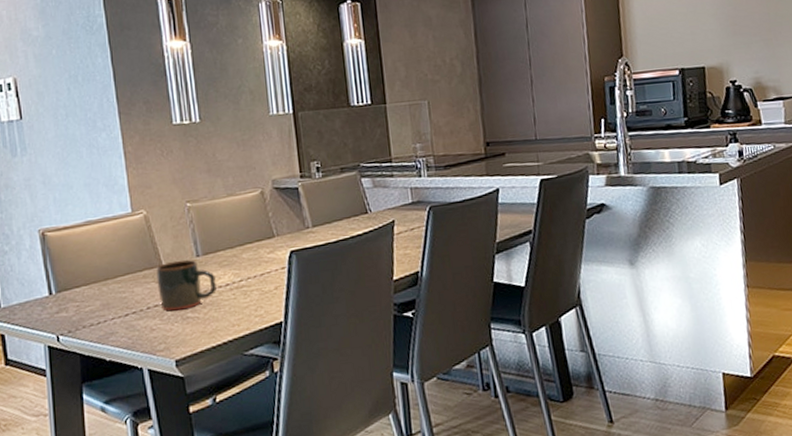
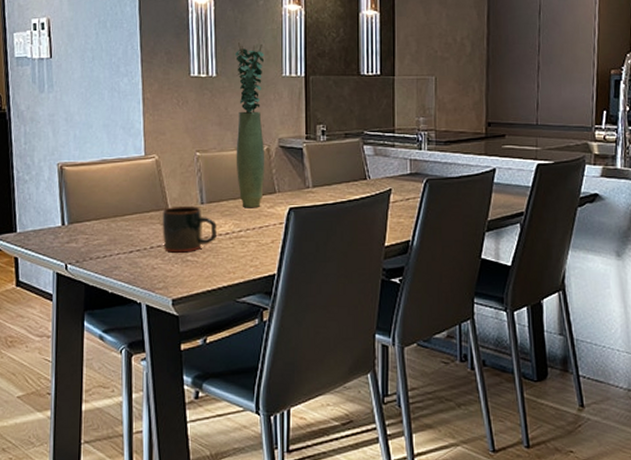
vase: none [218,84,262,256] -> present [236,42,265,208]

